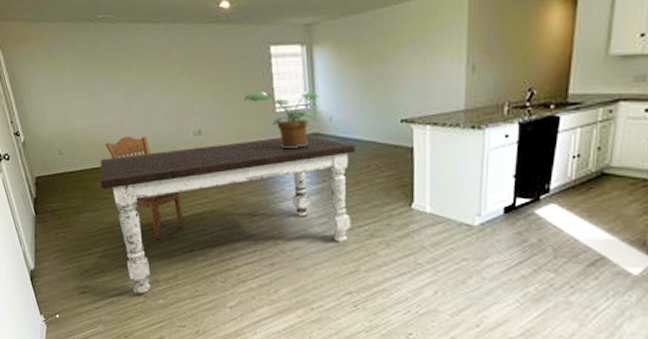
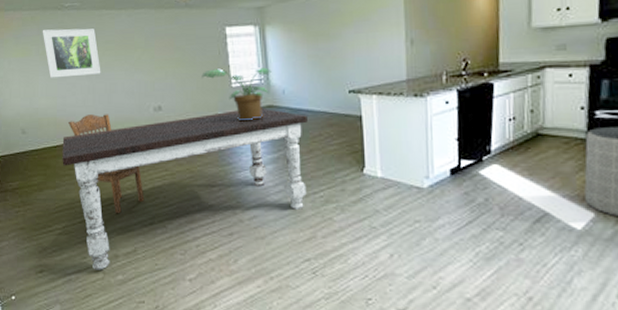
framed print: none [75,43,138,97] -> present [42,28,101,78]

